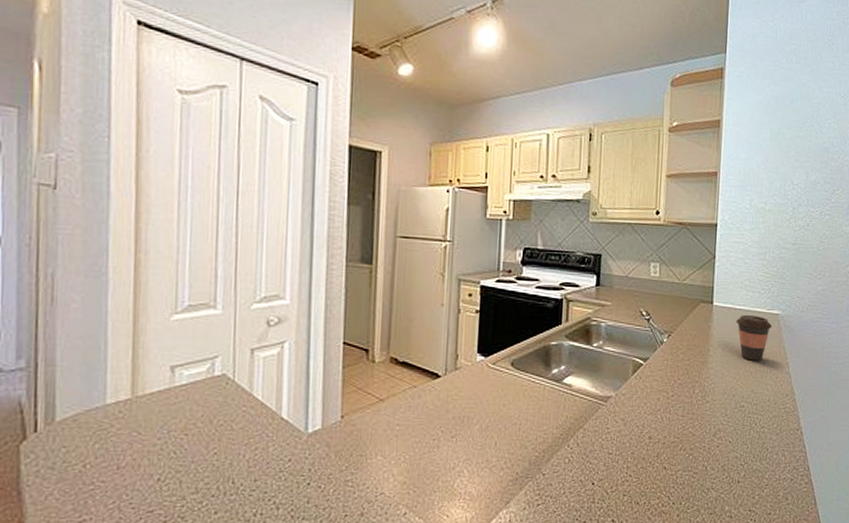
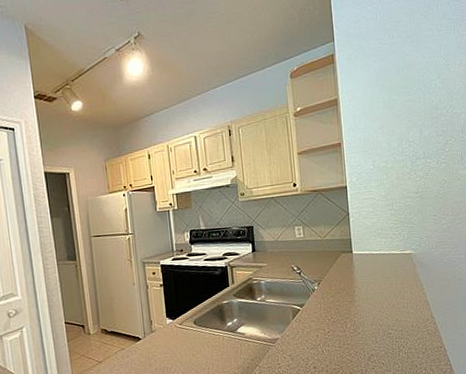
coffee cup: present [736,315,772,361] -> none [374,257,406,295]

